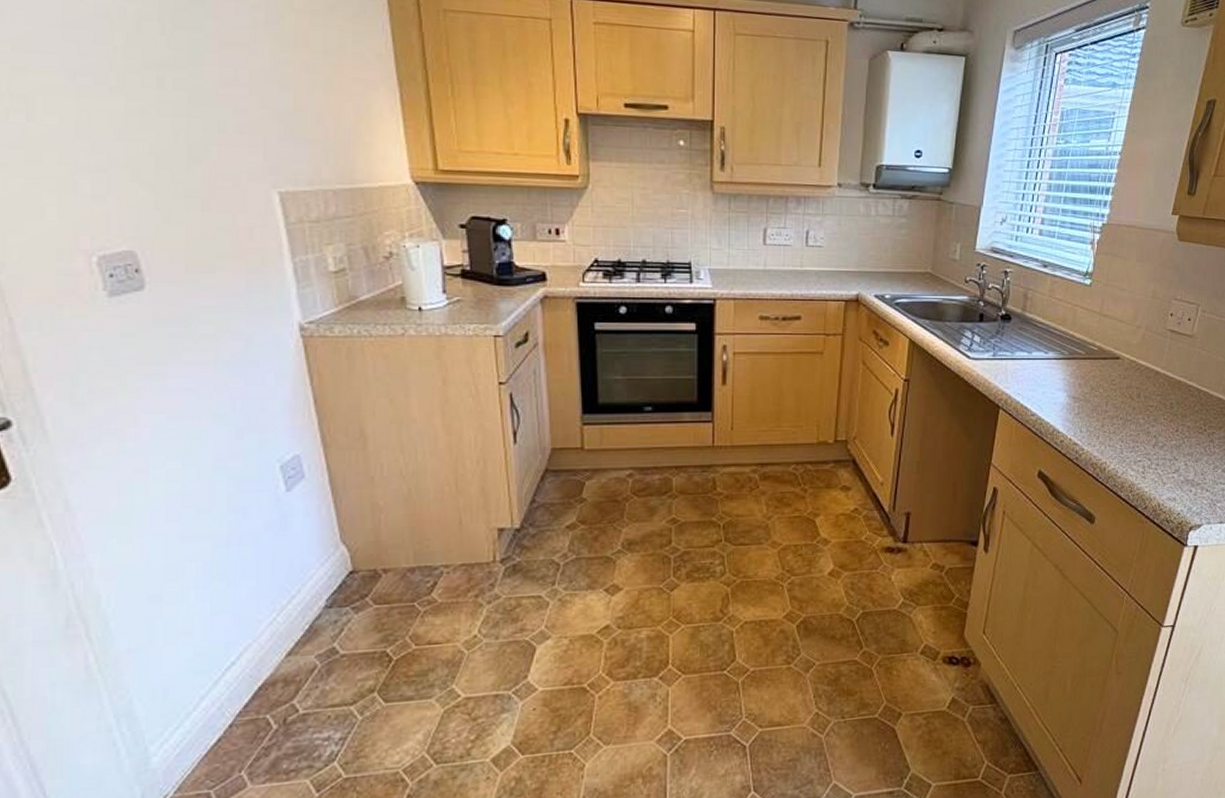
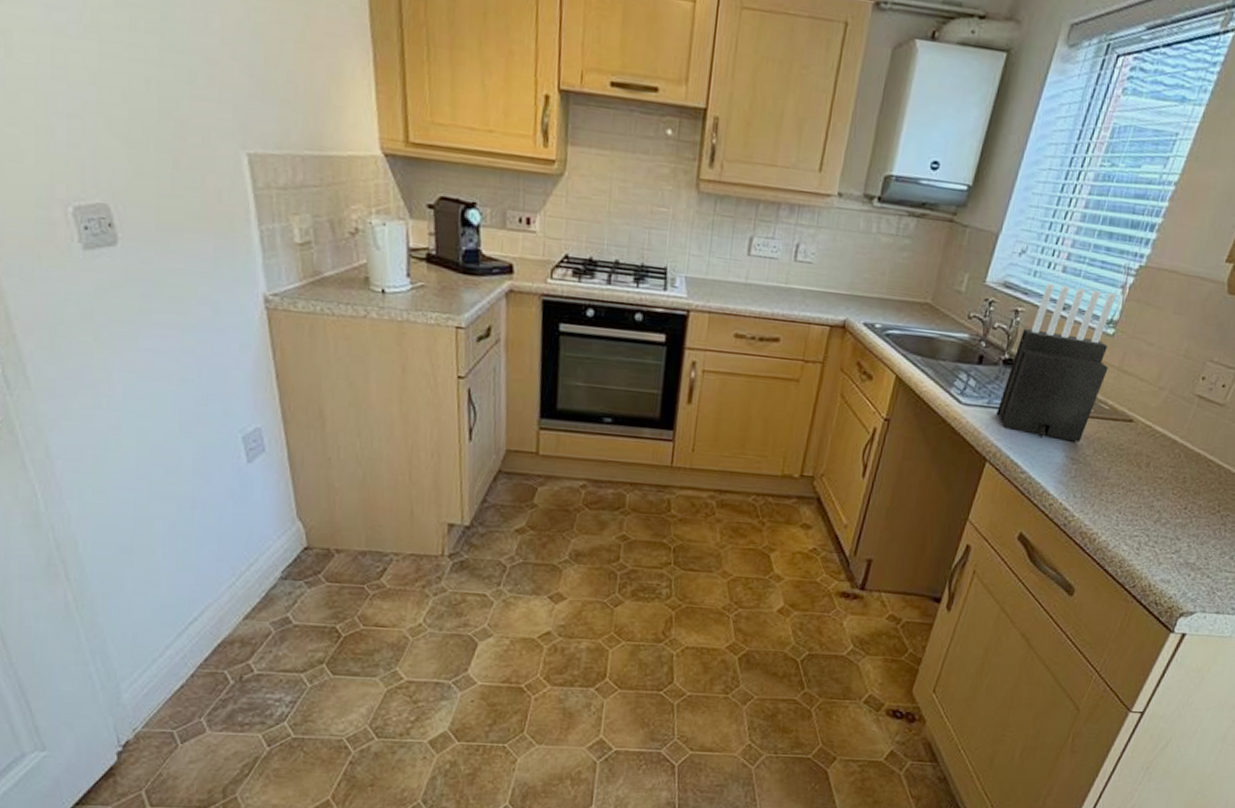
knife block: none [1002,245,1091,382] -> present [996,283,1117,442]

